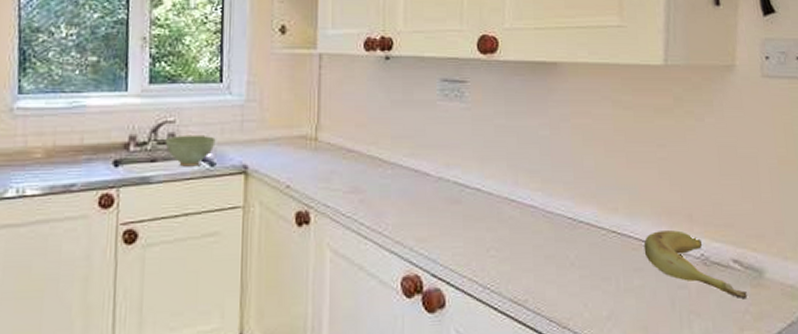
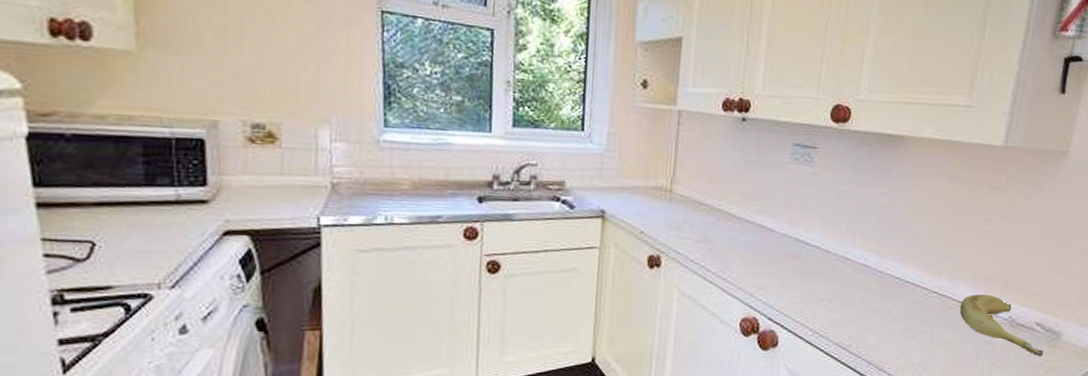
bowl: present [165,134,216,167] -> none [527,178,576,208]

